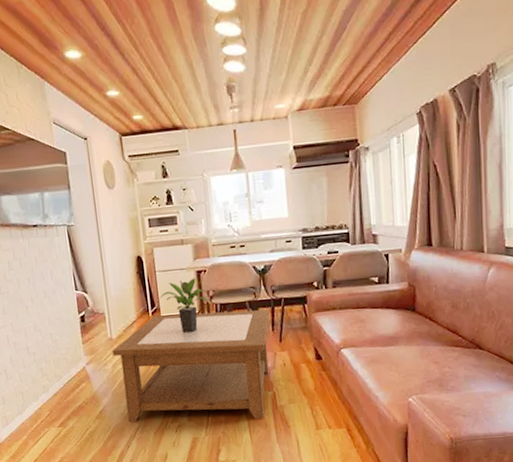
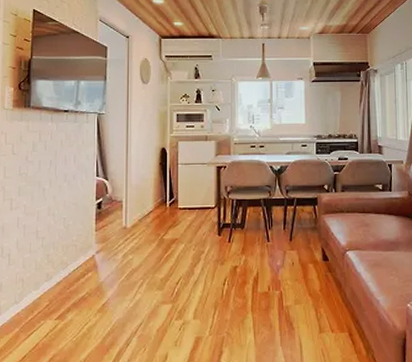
coffee table: present [112,309,270,423] -> none [125,206,282,320]
potted plant: present [160,278,210,333] -> none [179,173,227,227]

